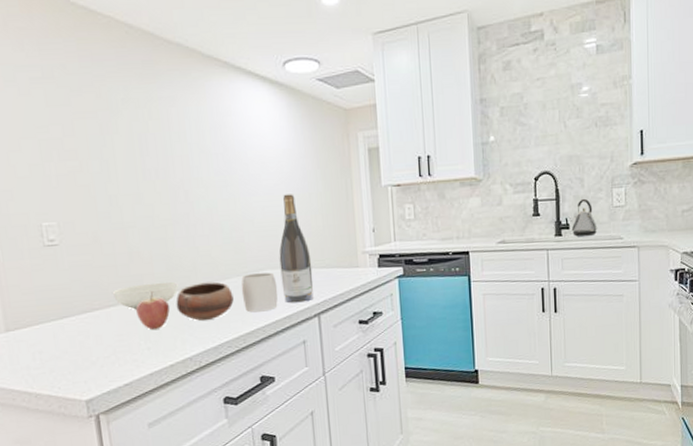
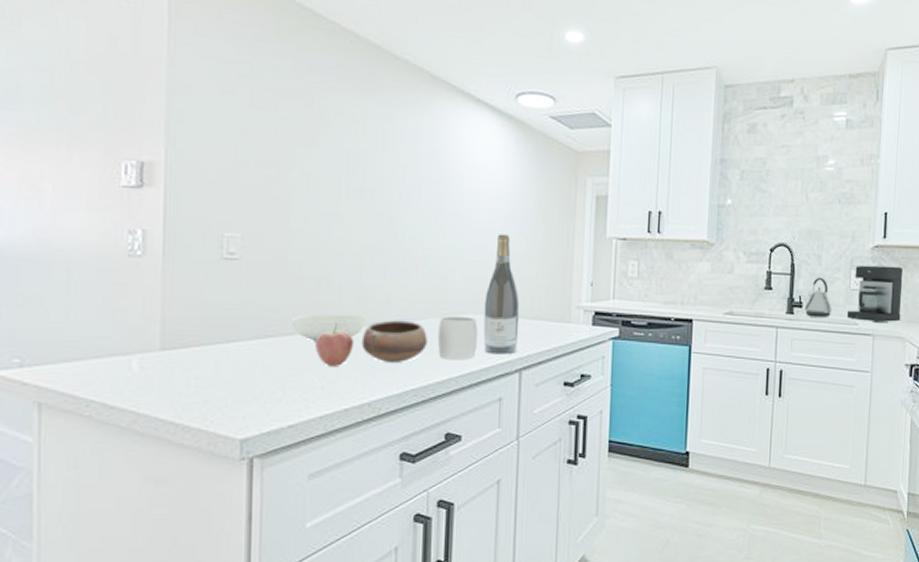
coffee maker: none [611,180,663,235] -> present [846,265,904,323]

